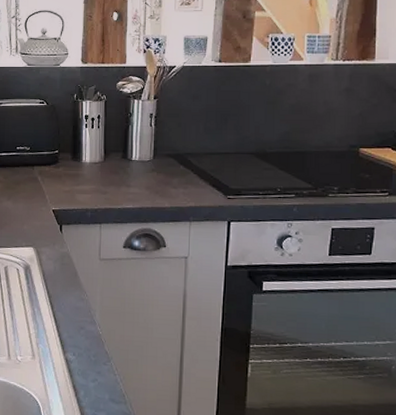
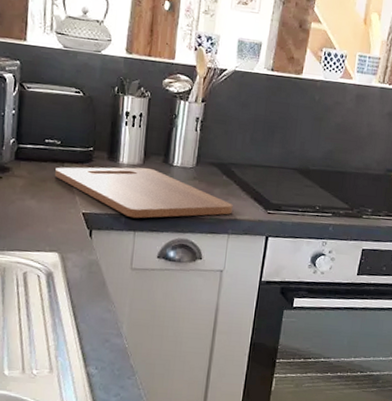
cutting board: none [27,165,192,212] -> present [55,167,233,219]

